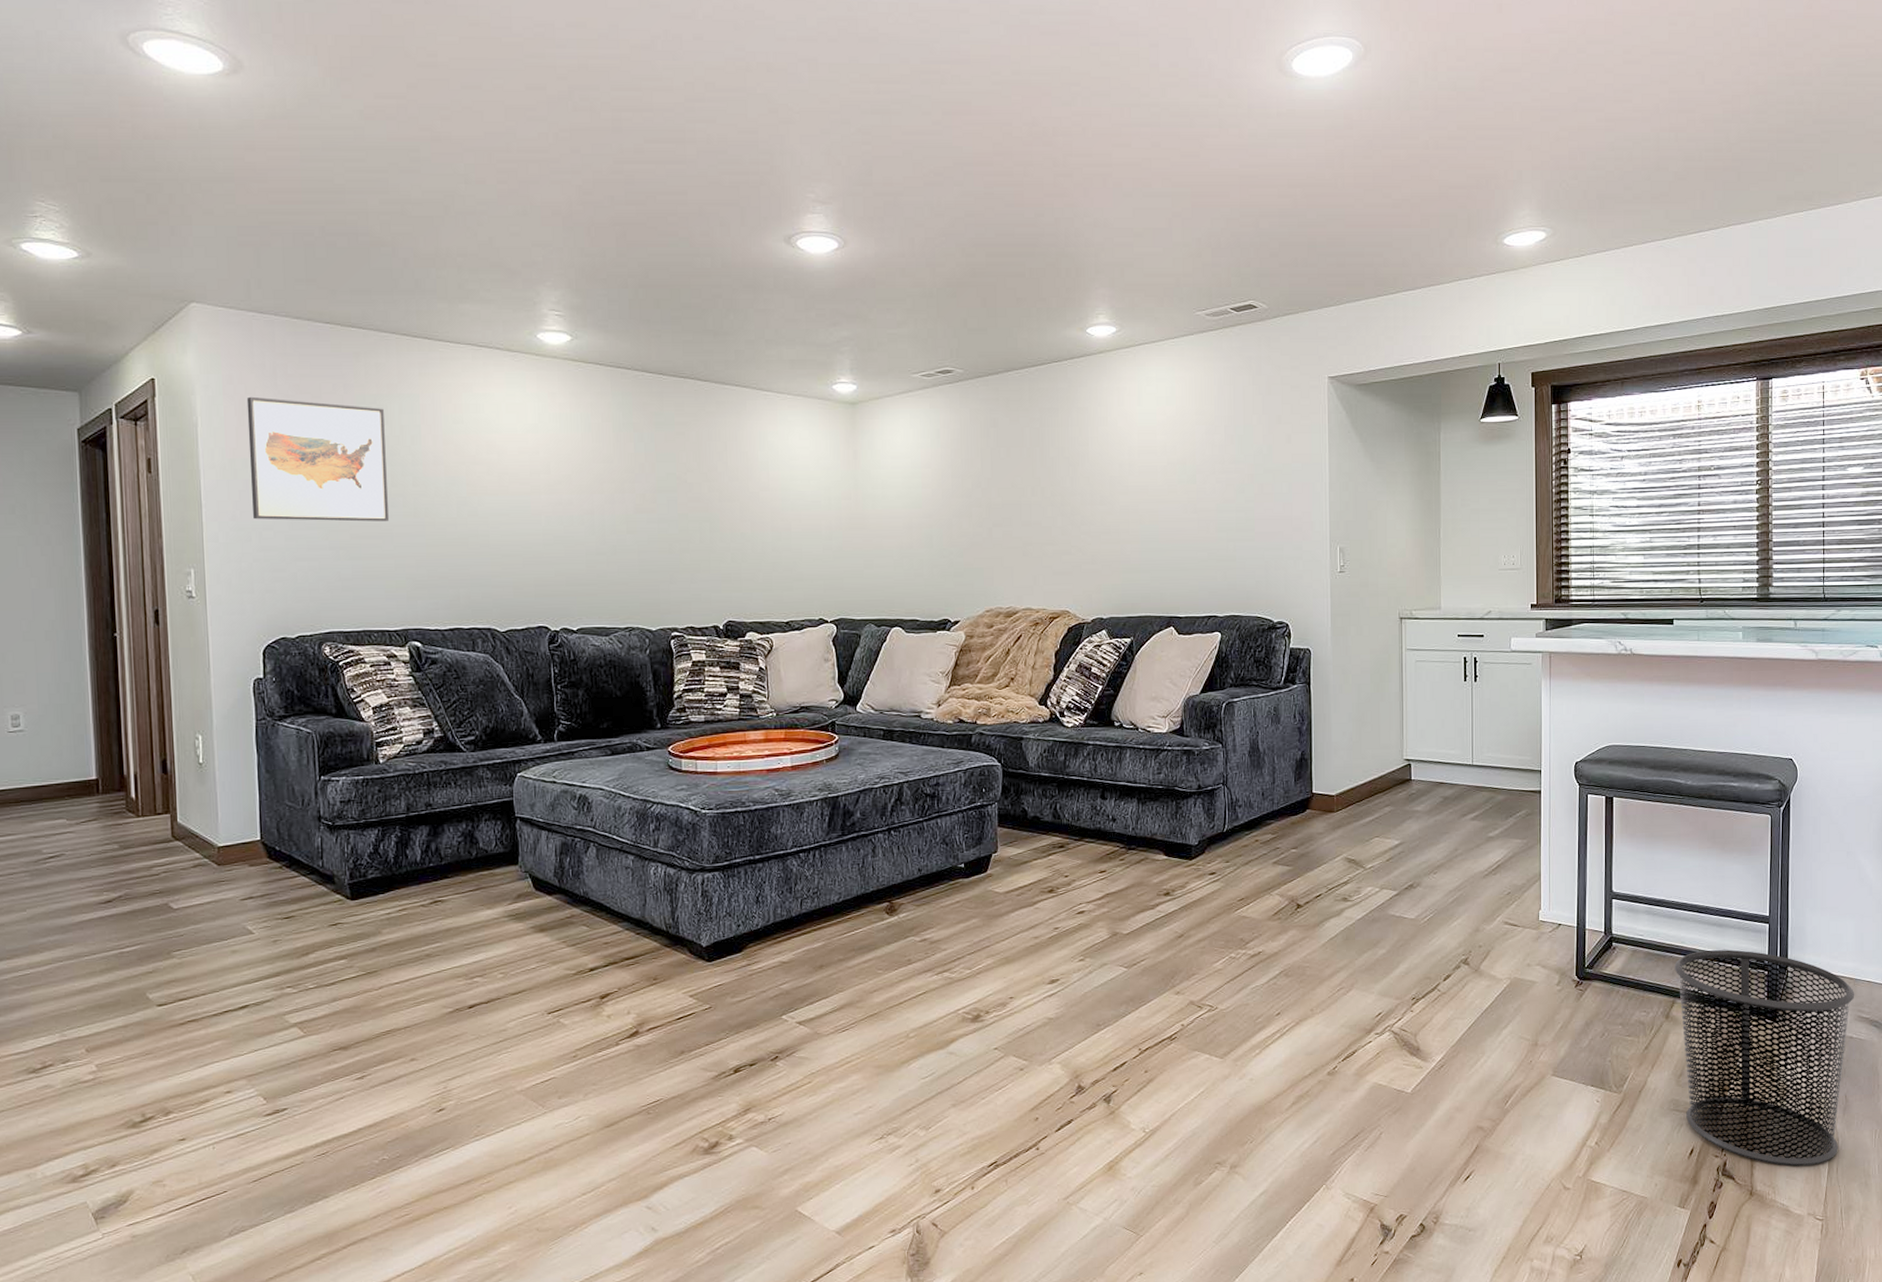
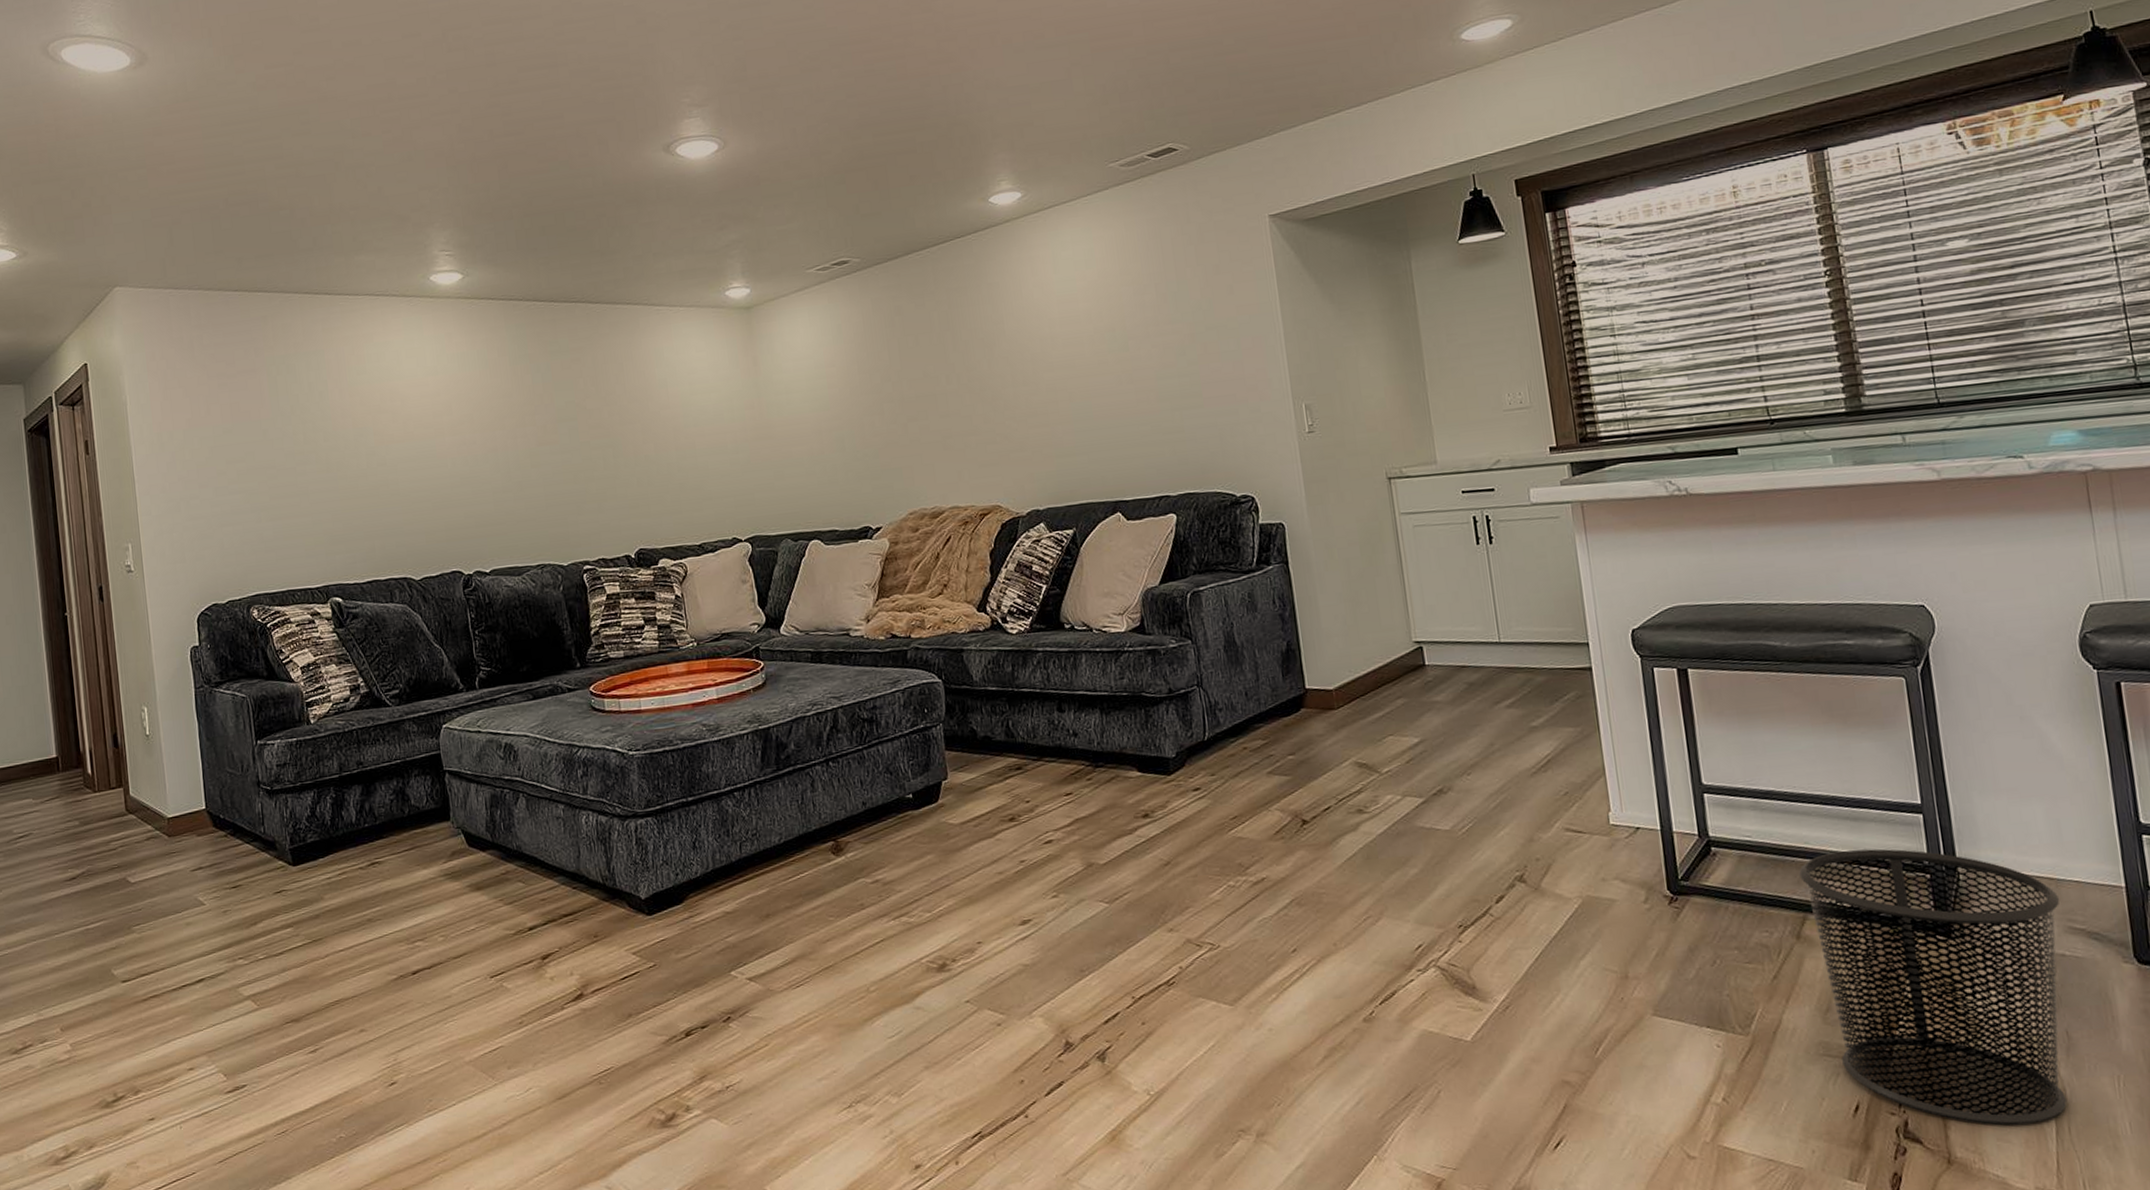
wall art: present [246,396,388,522] -> none [168,367,304,490]

